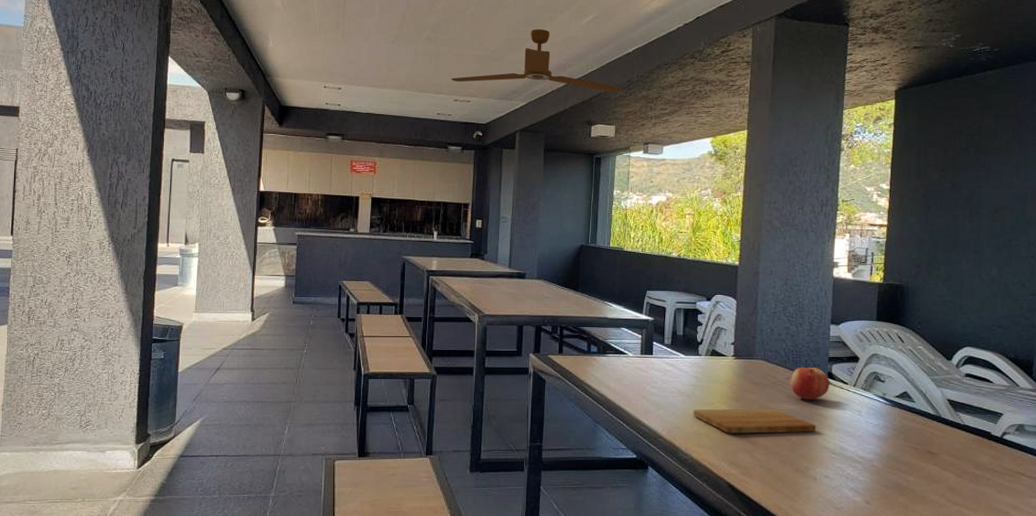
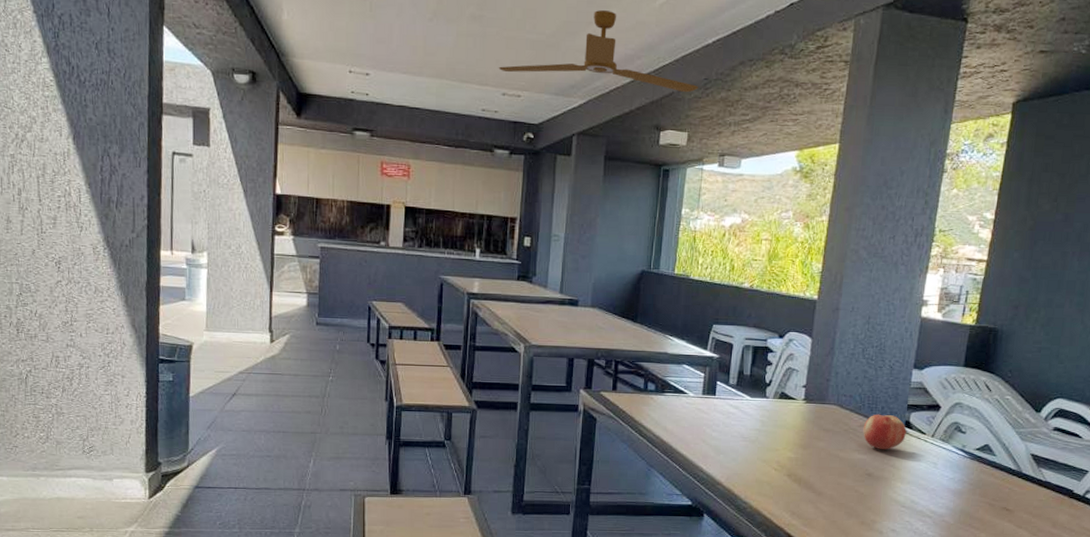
cutting board: present [693,408,816,434] -> none [756,456,888,484]

